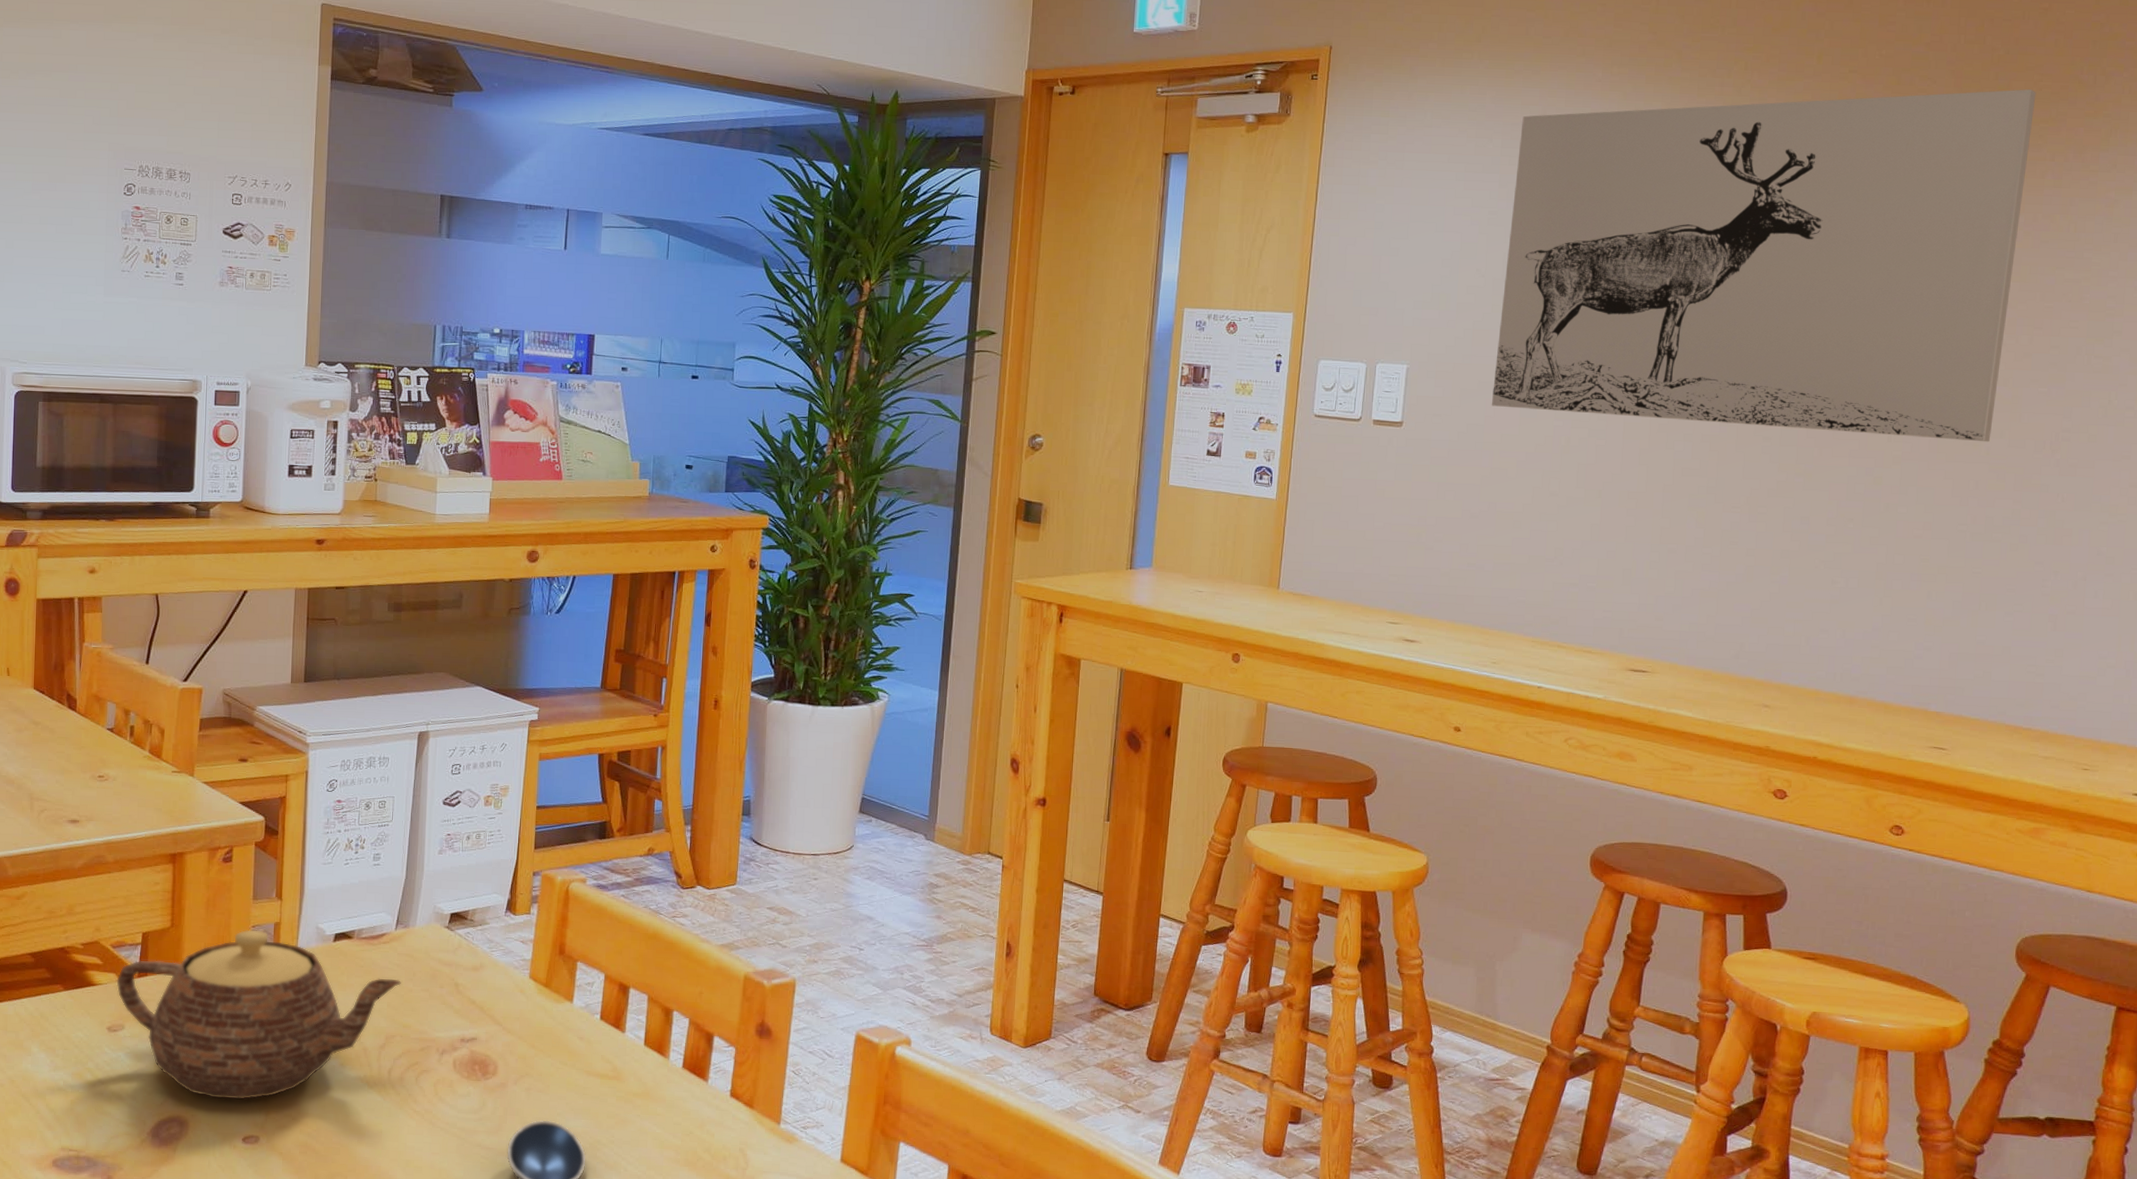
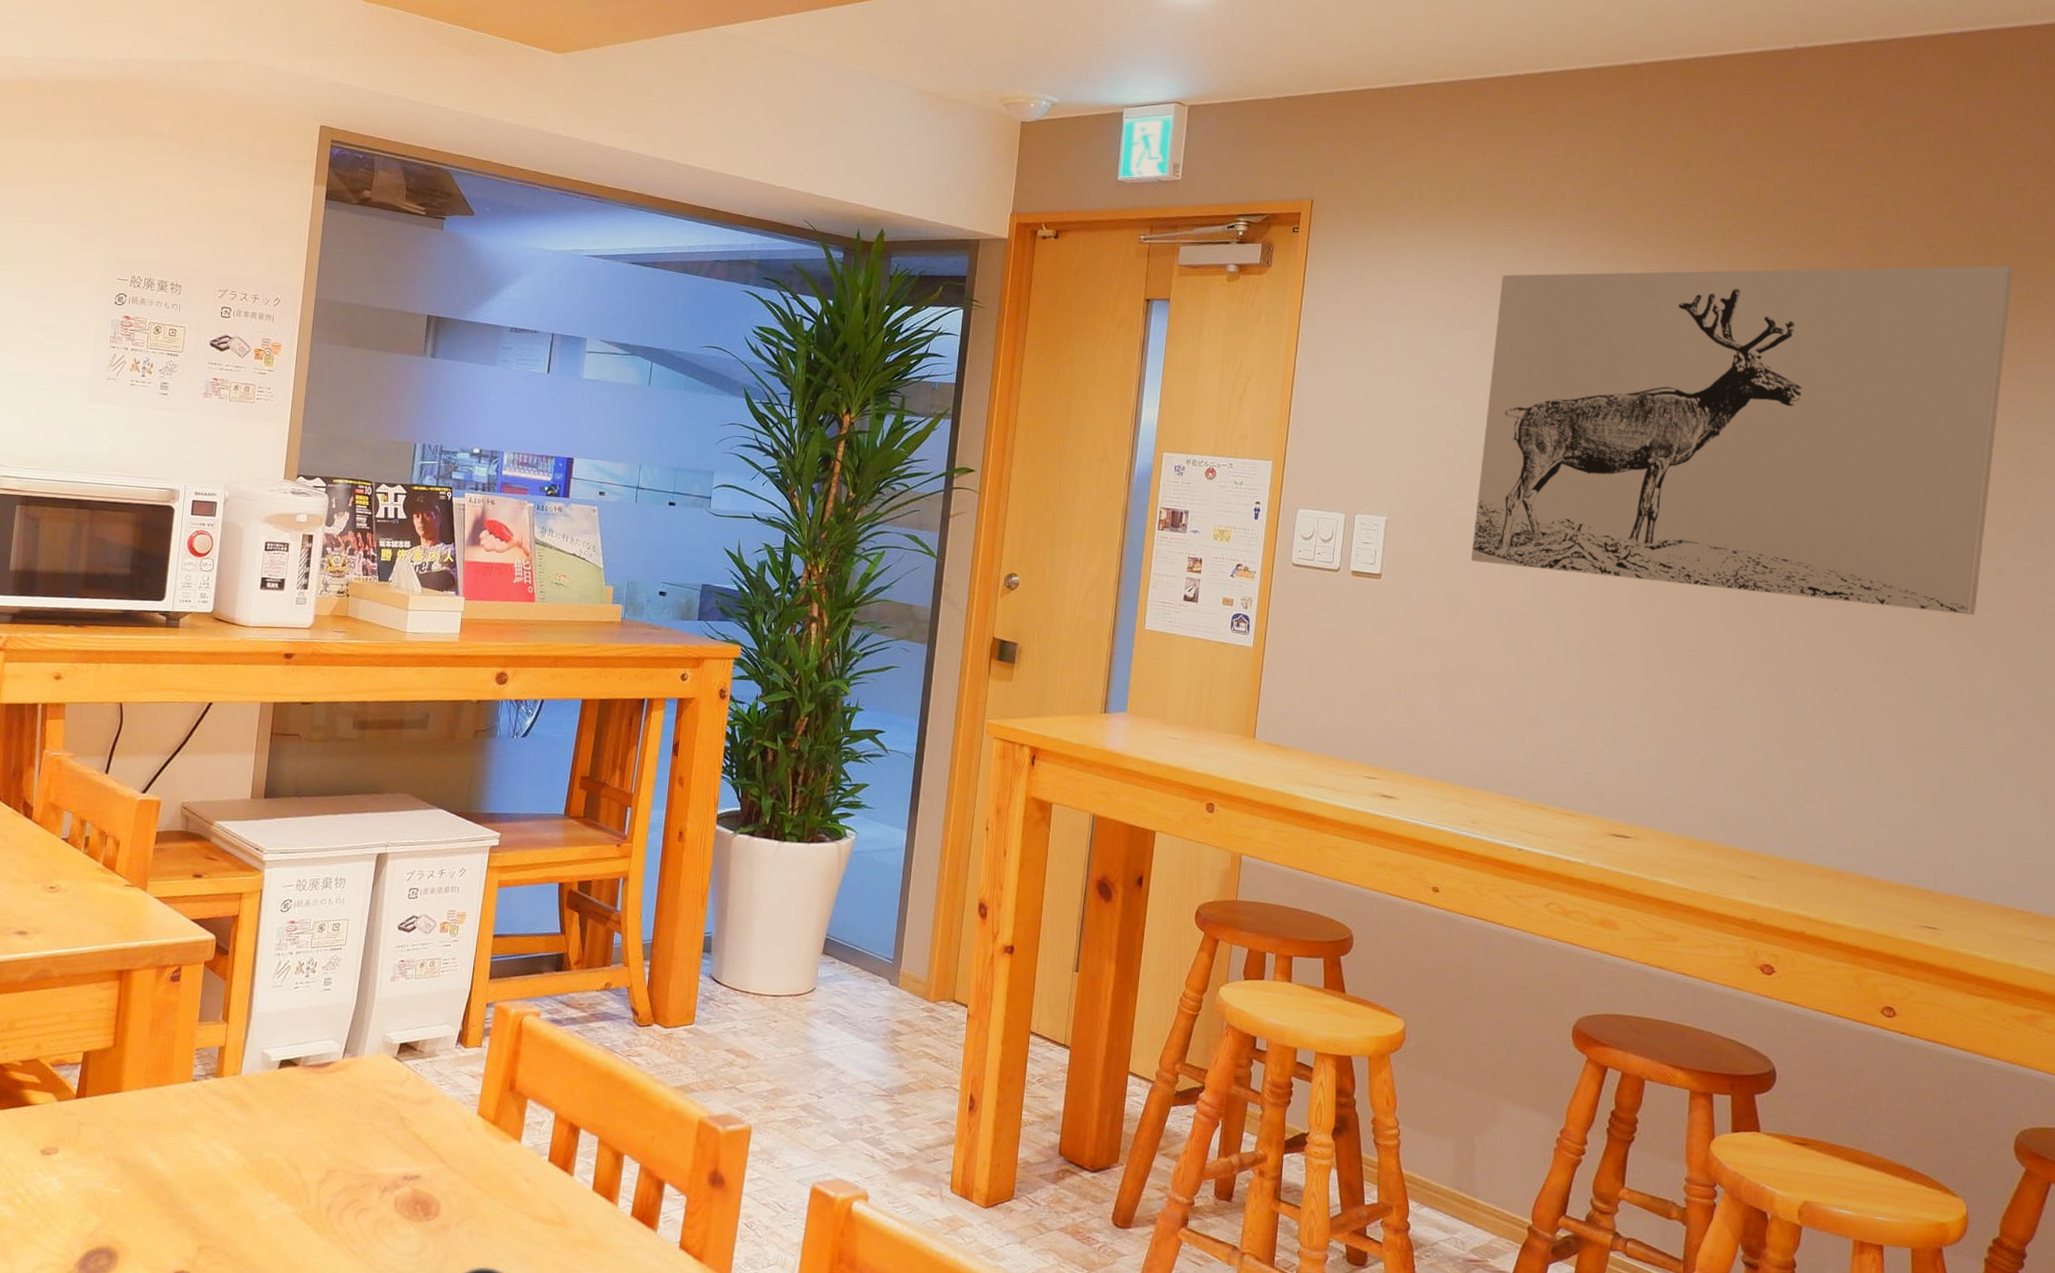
teapot: present [116,929,401,1100] -> none [53,1052,346,1233]

